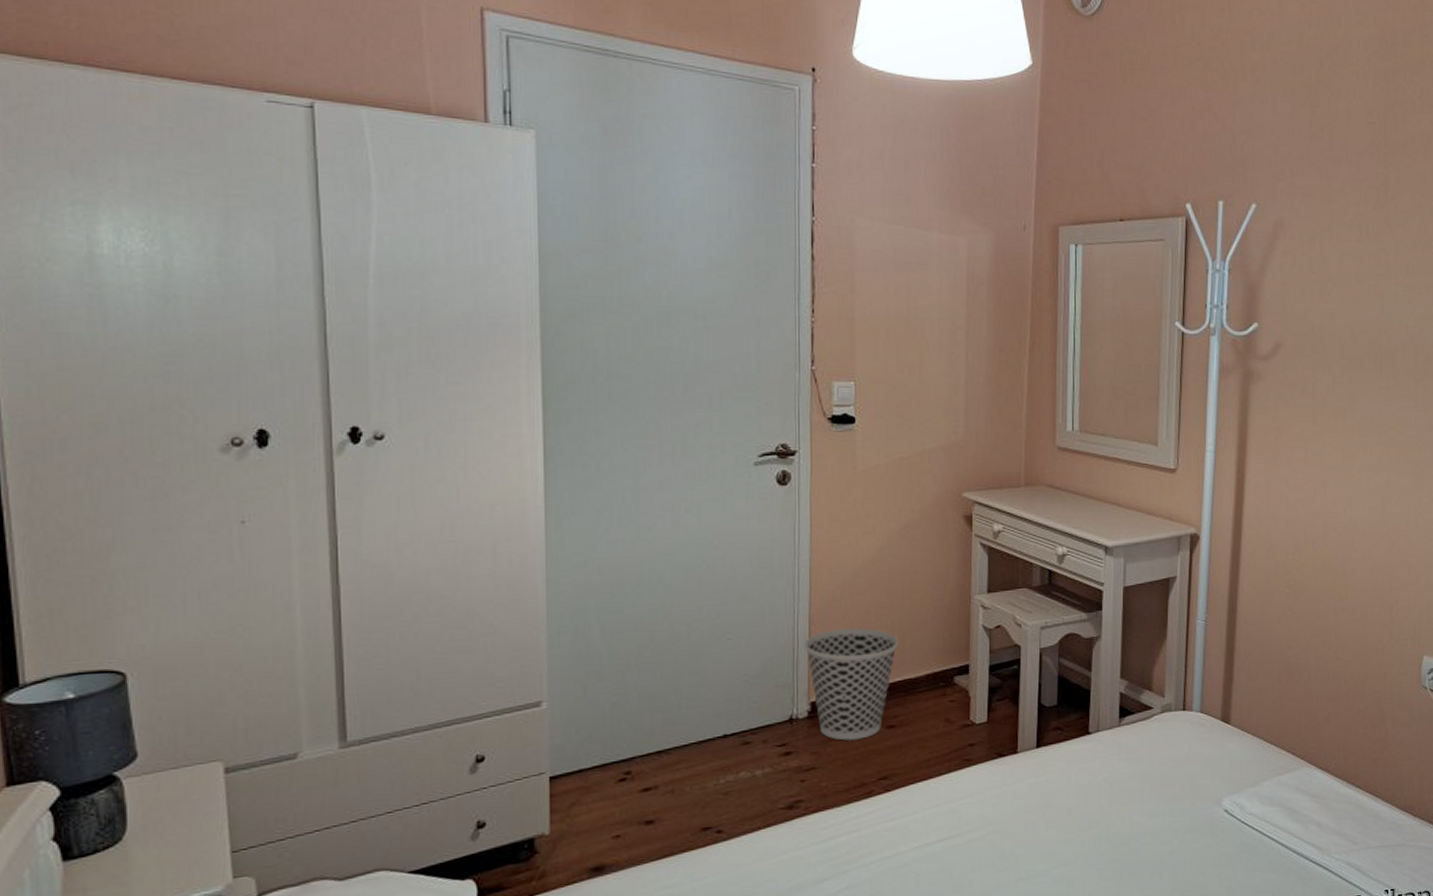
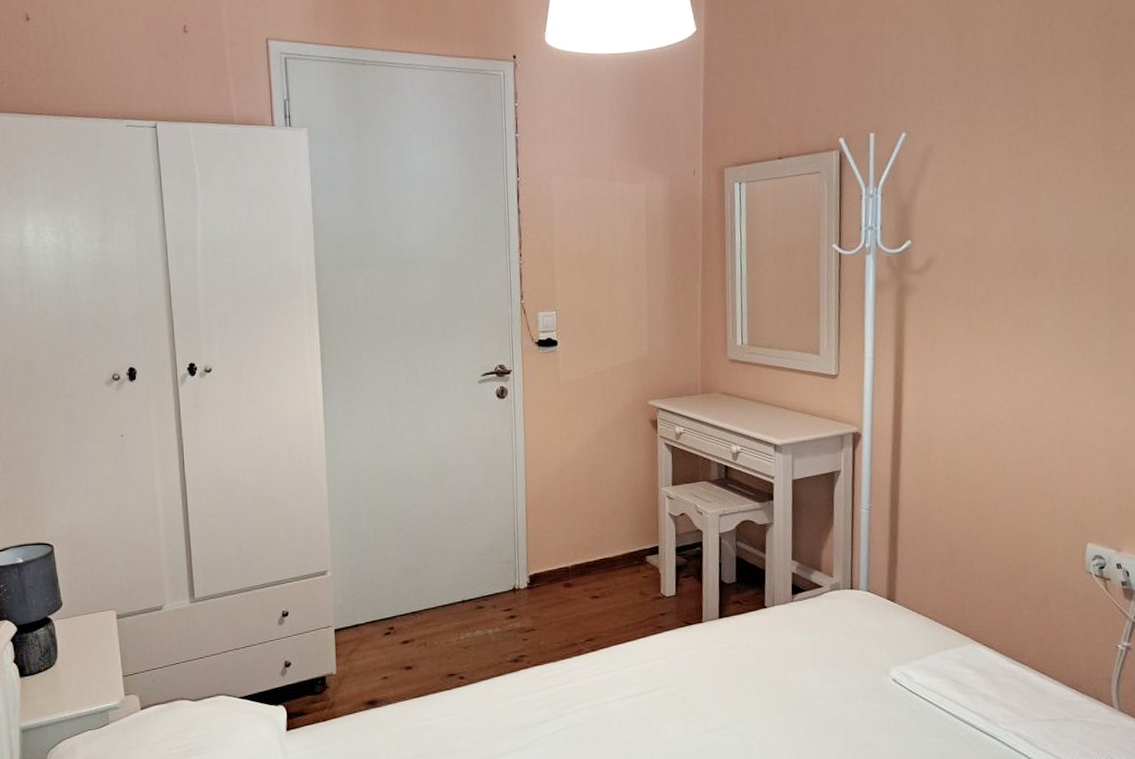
wastebasket: present [804,628,899,741] -> none [523,515,599,608]

